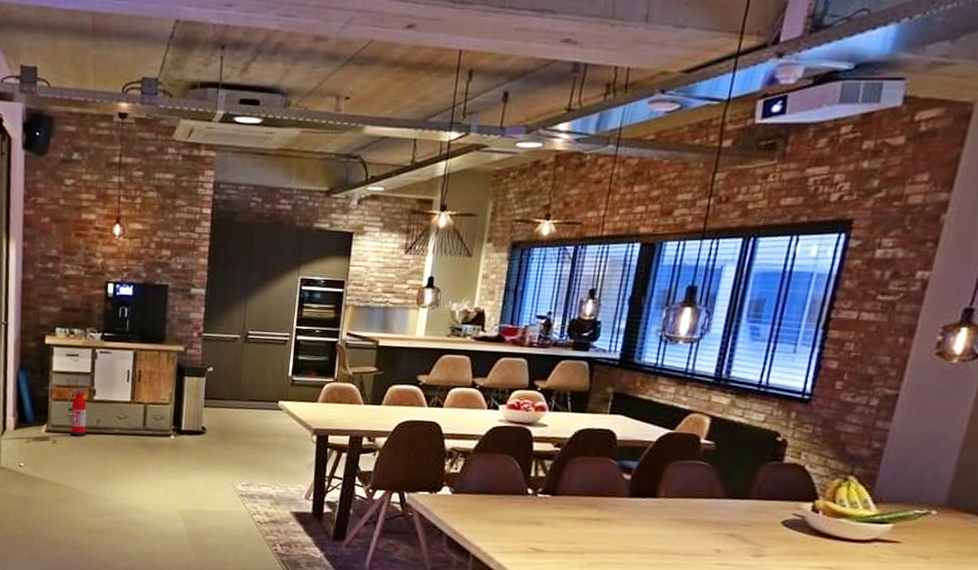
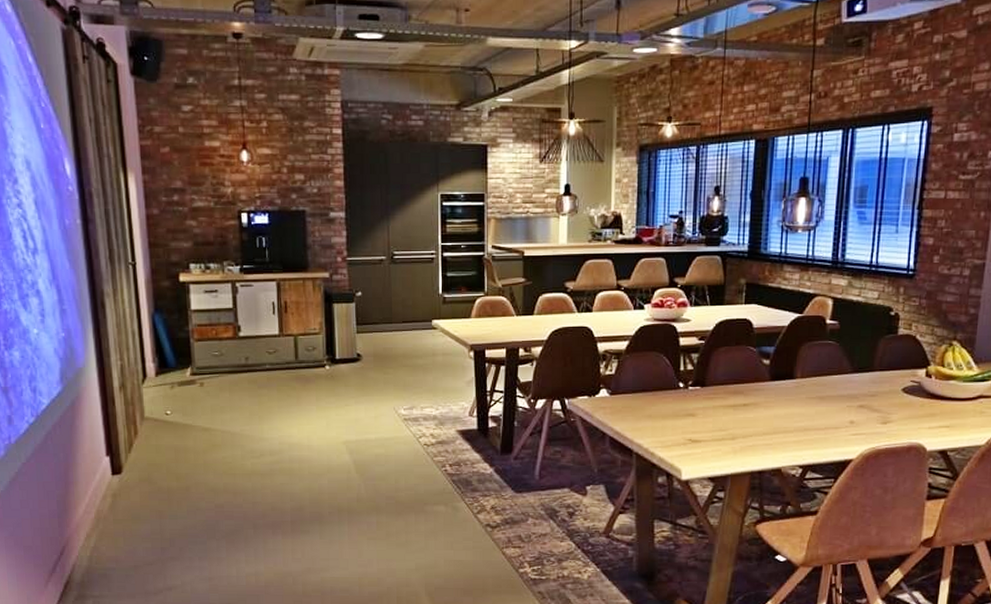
fire extinguisher: present [68,386,90,437] -> none [211,323,235,377]

